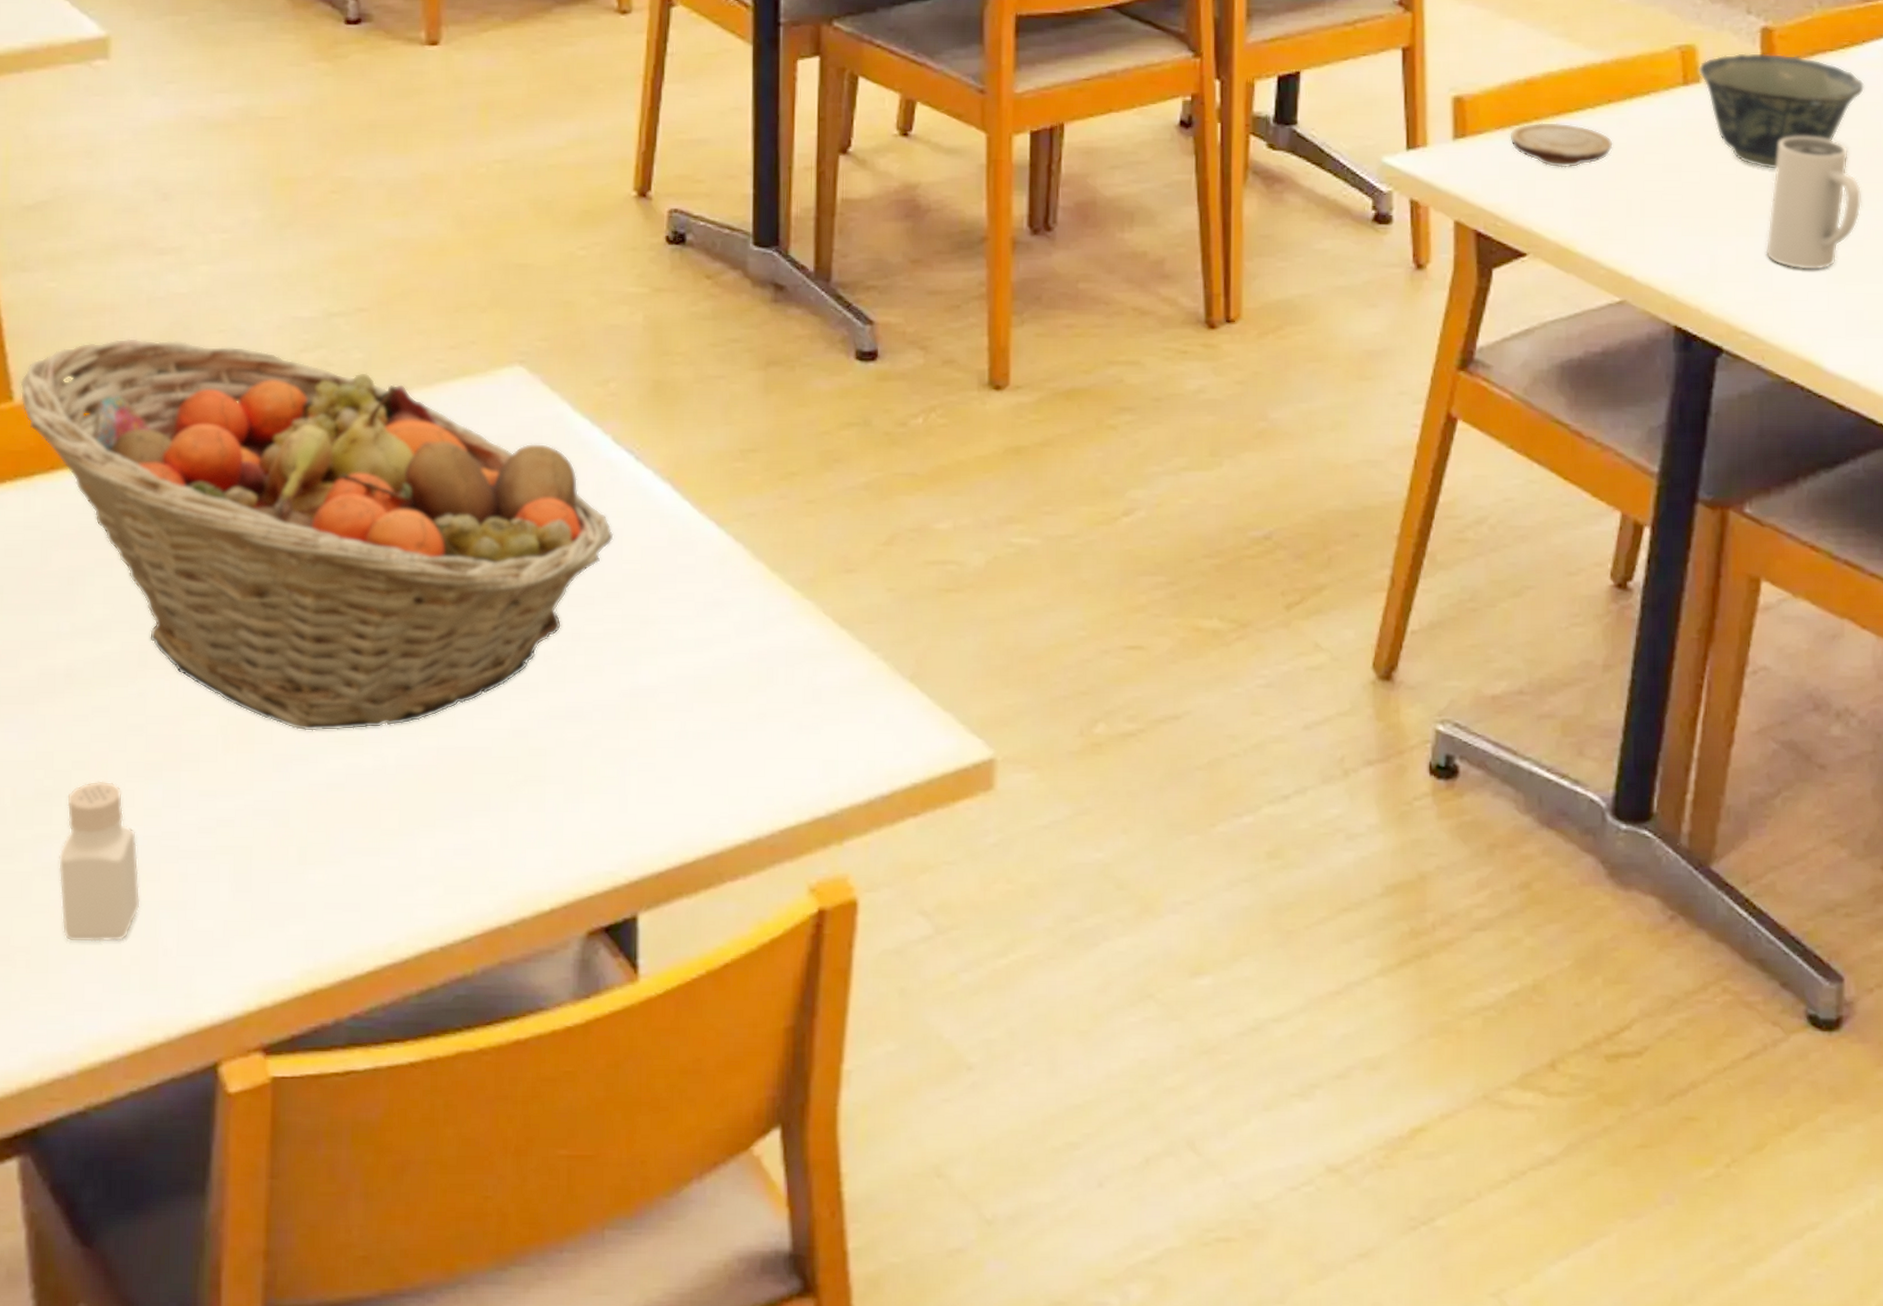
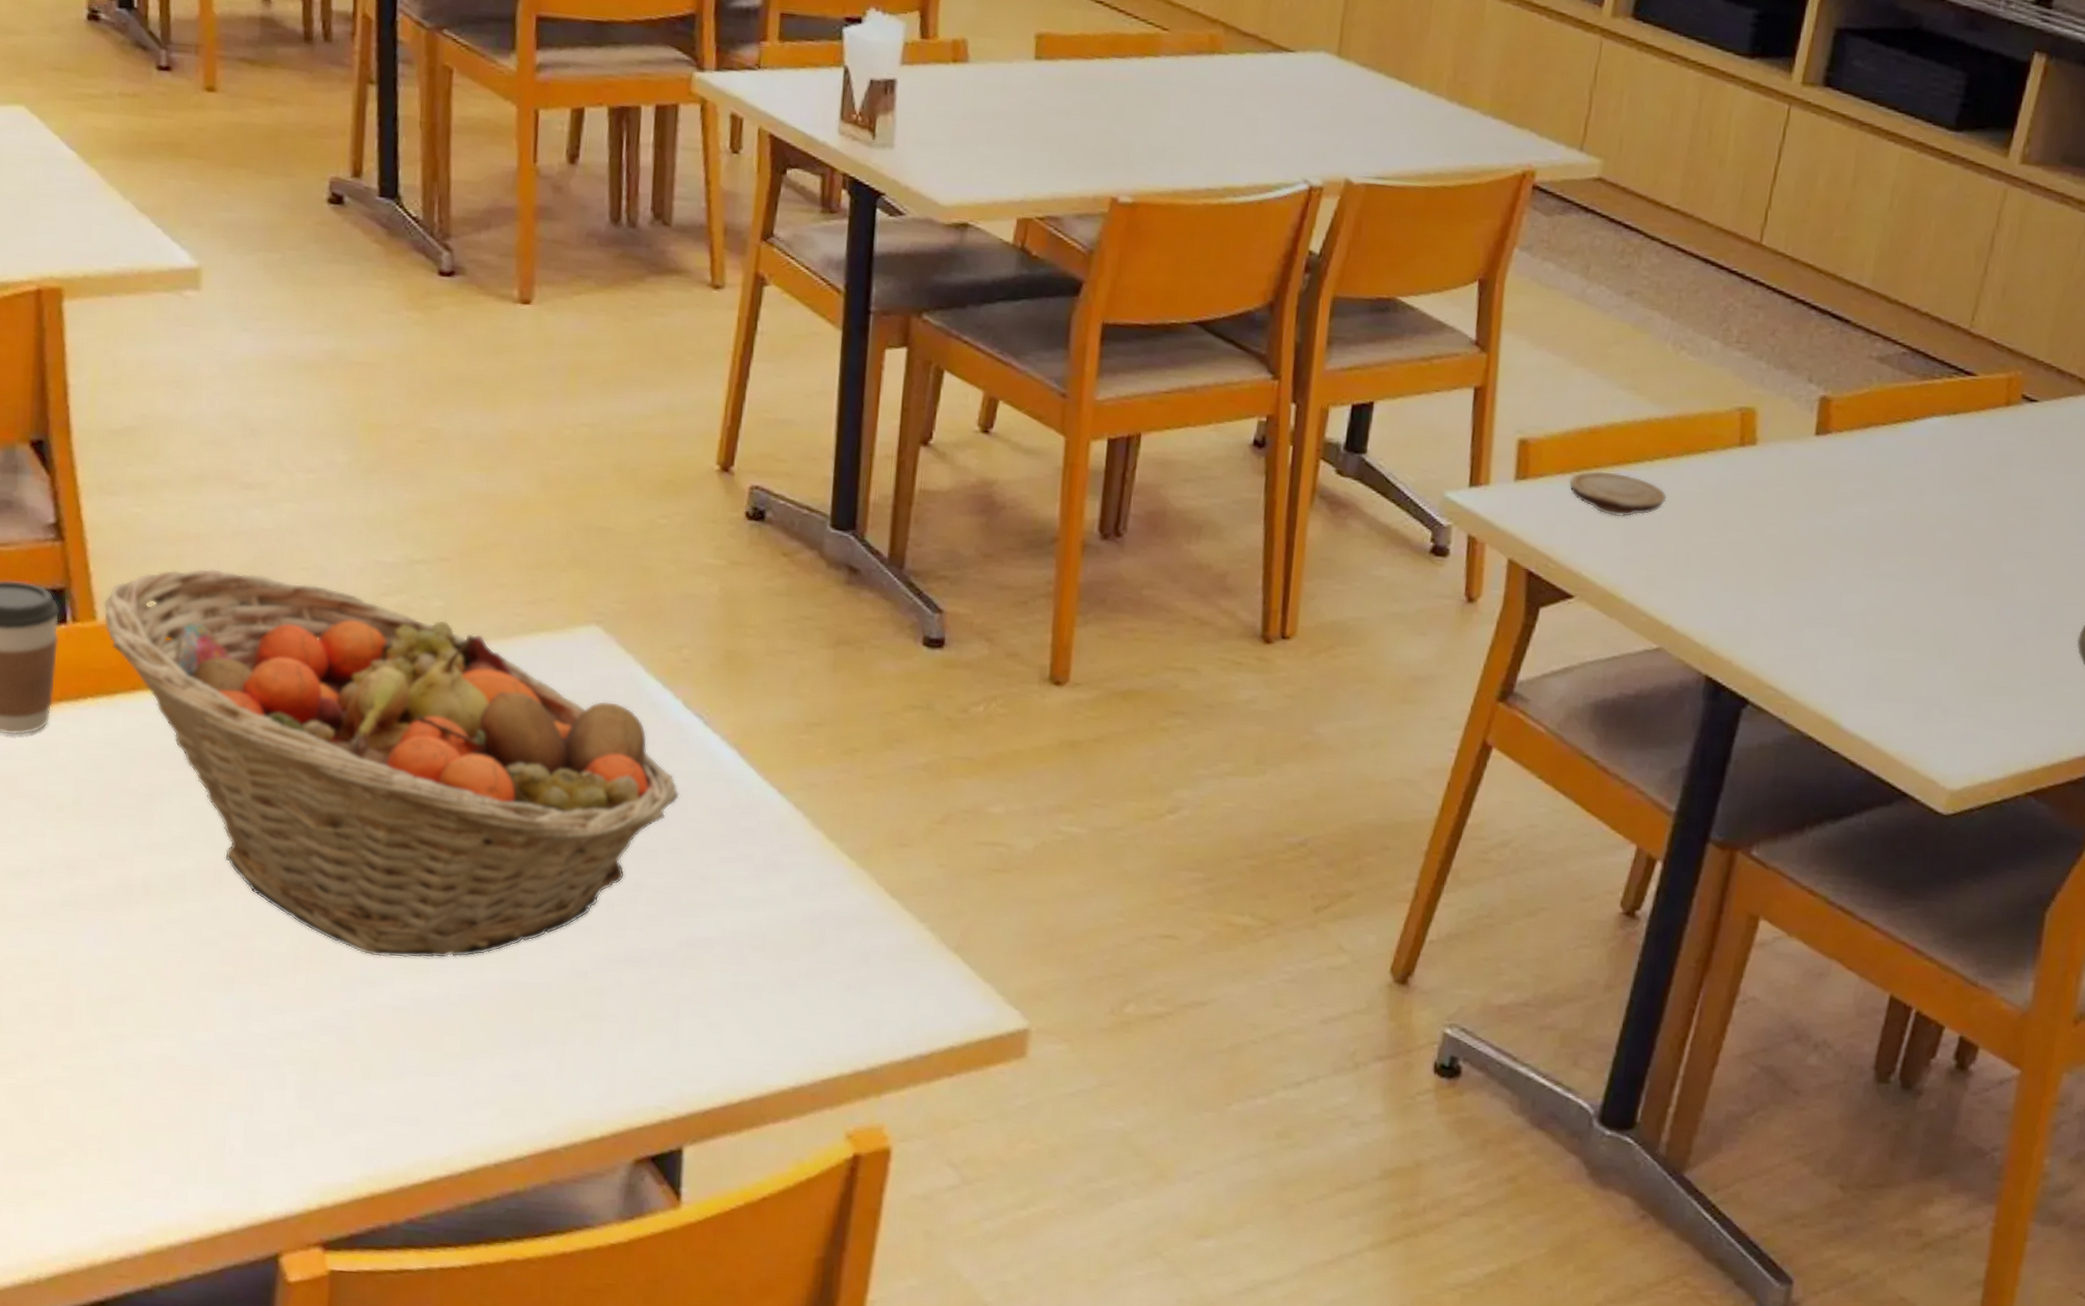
pepper shaker: present [58,781,140,943] -> none [130,987,209,1138]
bowl: present [1698,53,1865,170] -> none [1755,419,1912,535]
mug: present [1765,136,1862,271] -> none [1799,504,1897,634]

